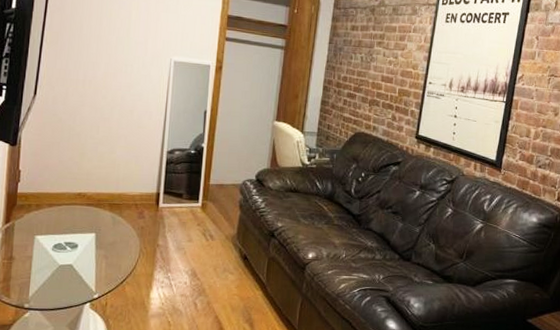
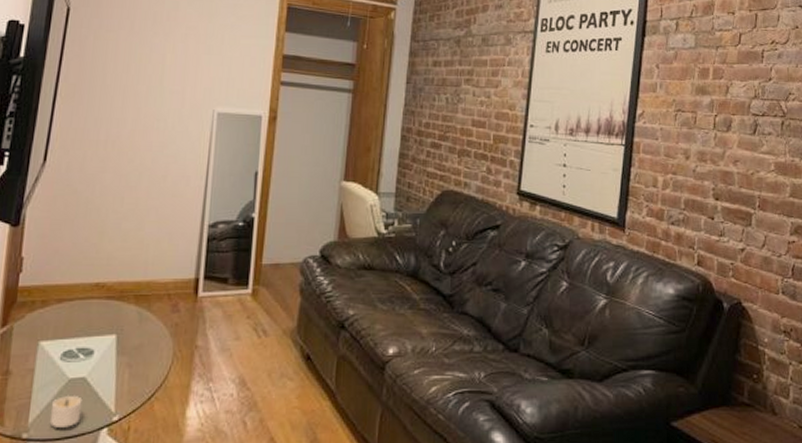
candle: none [45,277,70,302] -> present [49,395,83,429]

